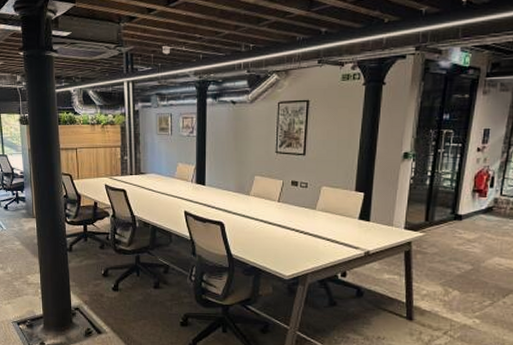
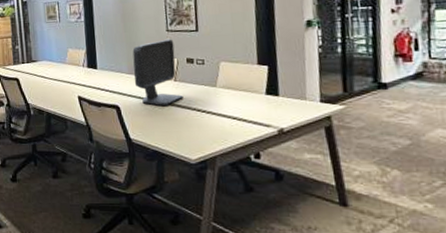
monitor: none [240,160,285,226] -> present [132,39,184,107]

